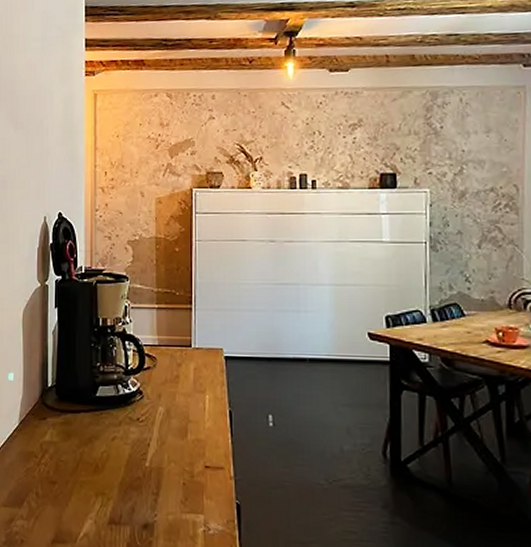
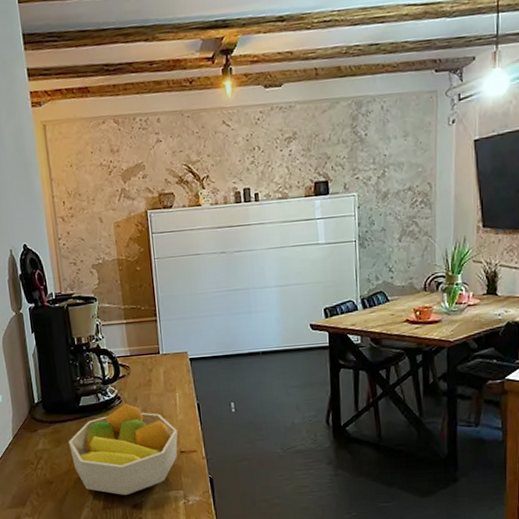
fruit bowl: none [78,400,204,511] -> present [68,403,178,495]

